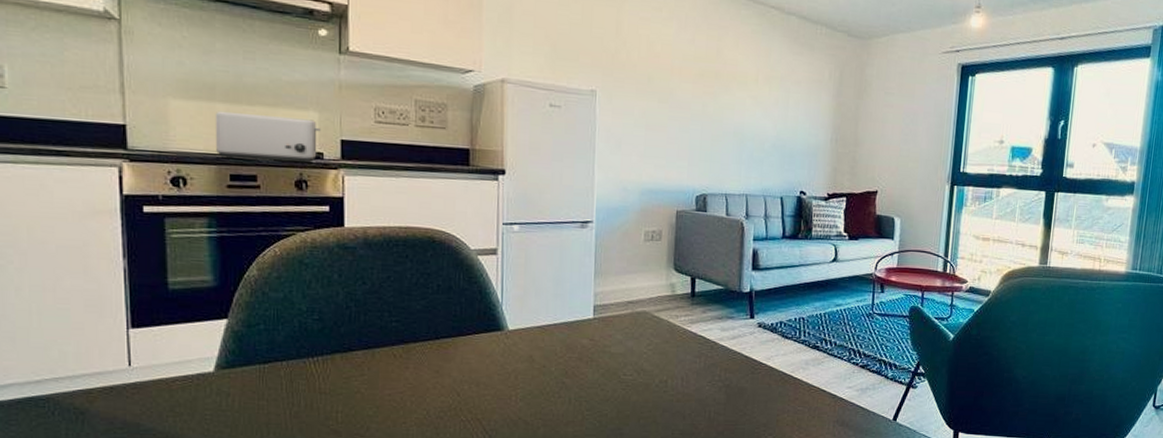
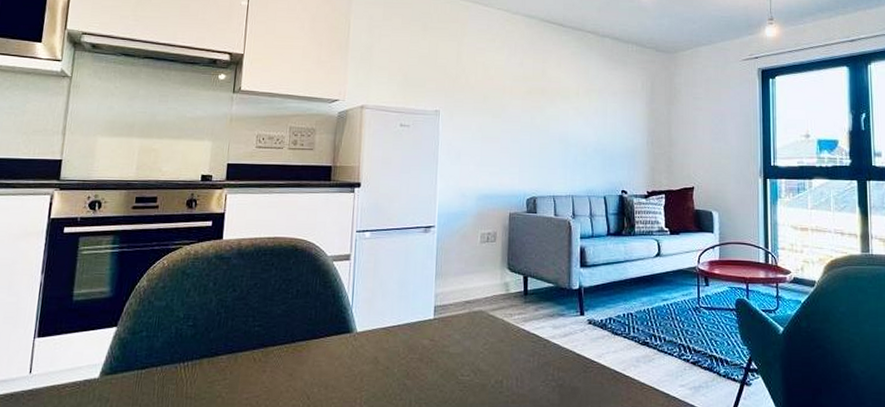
toaster: present [215,110,321,163] -> none [128,144,212,185]

